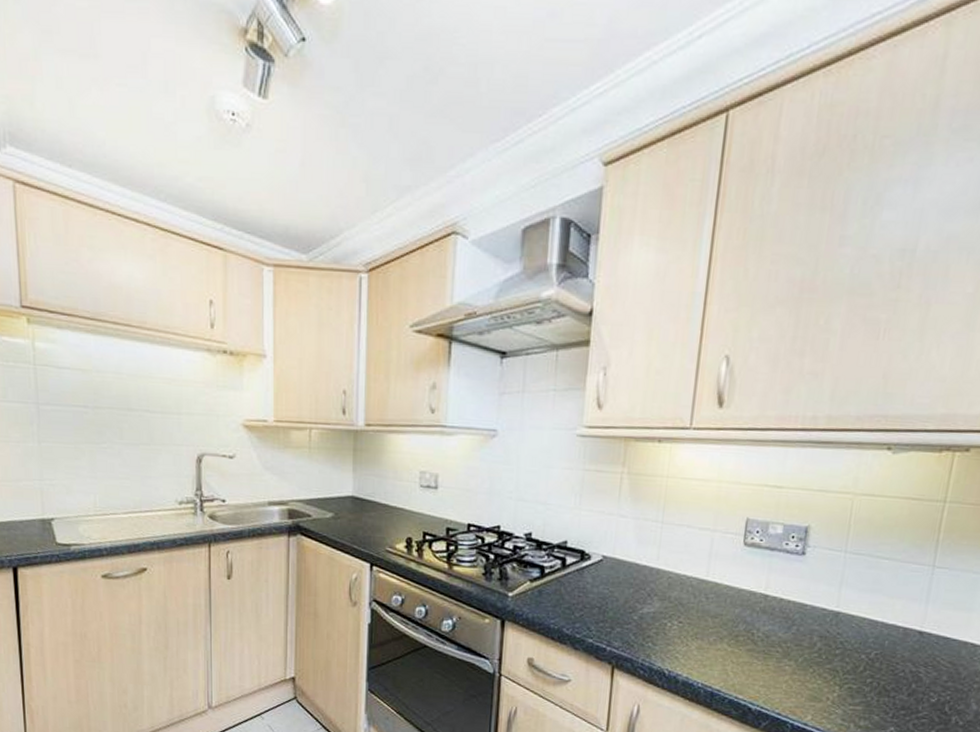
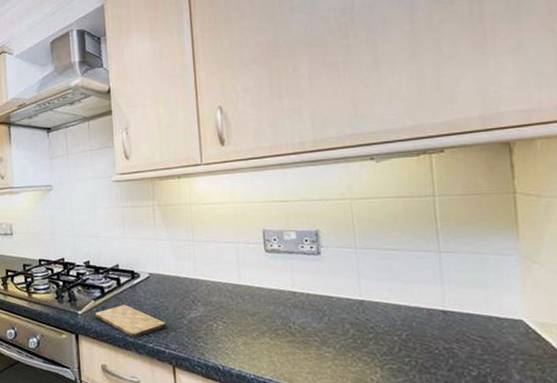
cutting board: none [529,590,614,630] -> present [95,305,167,338]

